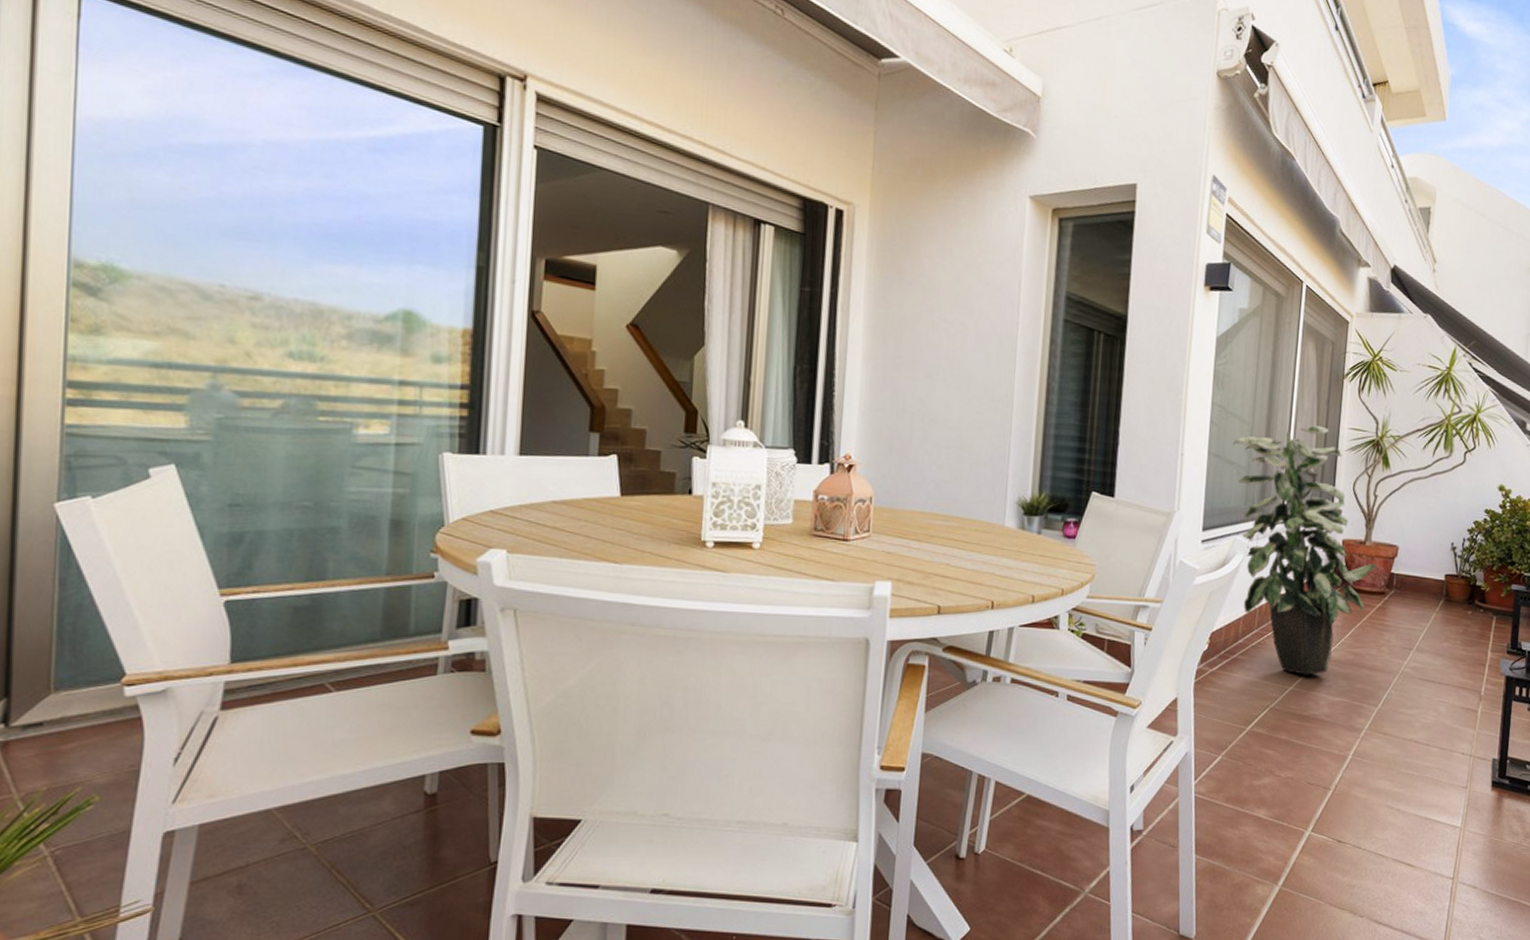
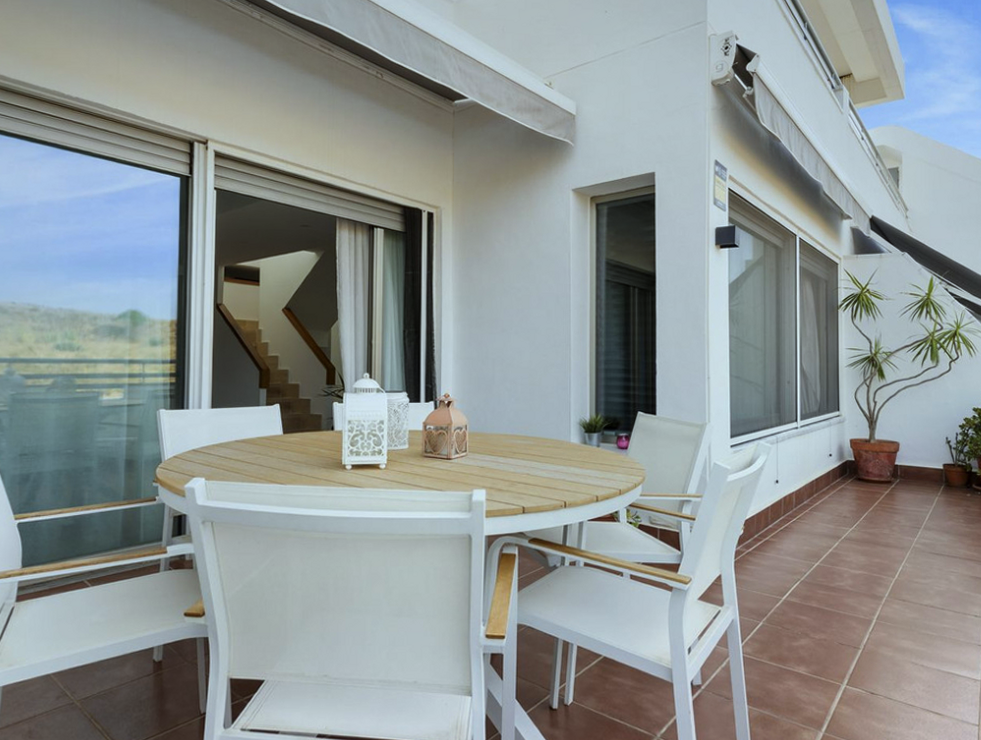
indoor plant: present [1233,425,1376,675] -> none [750,348,881,553]

